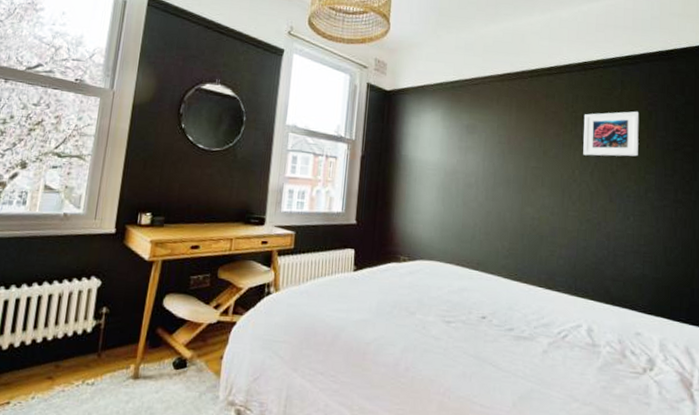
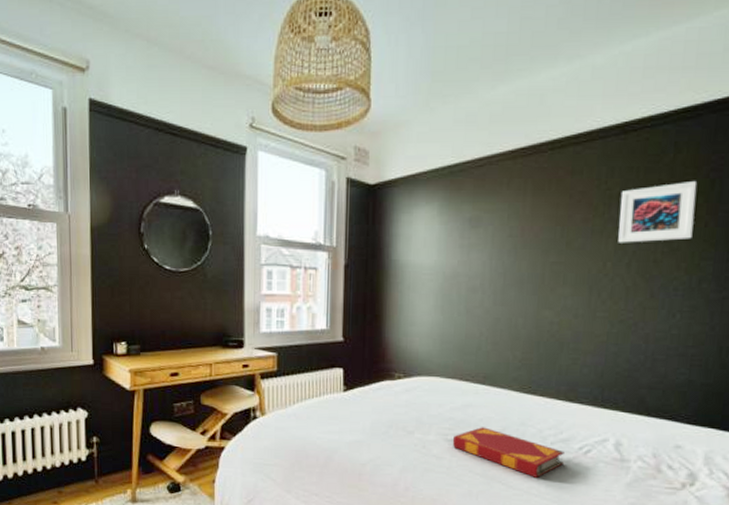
hardback book: none [449,310,546,360] -> present [452,427,564,478]

